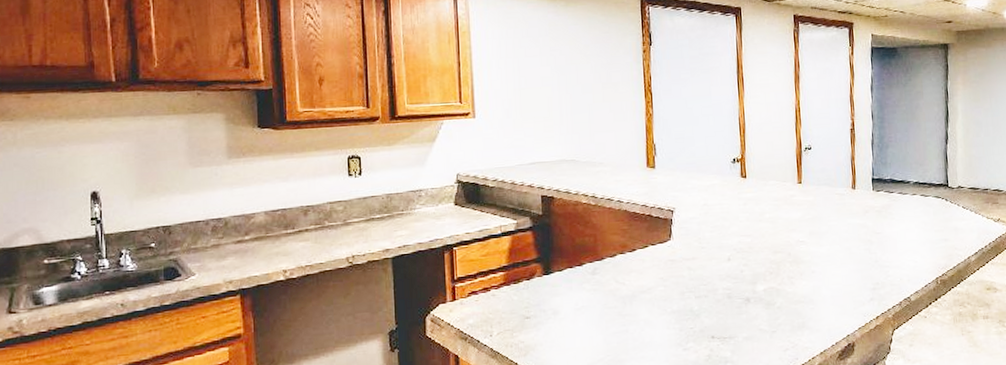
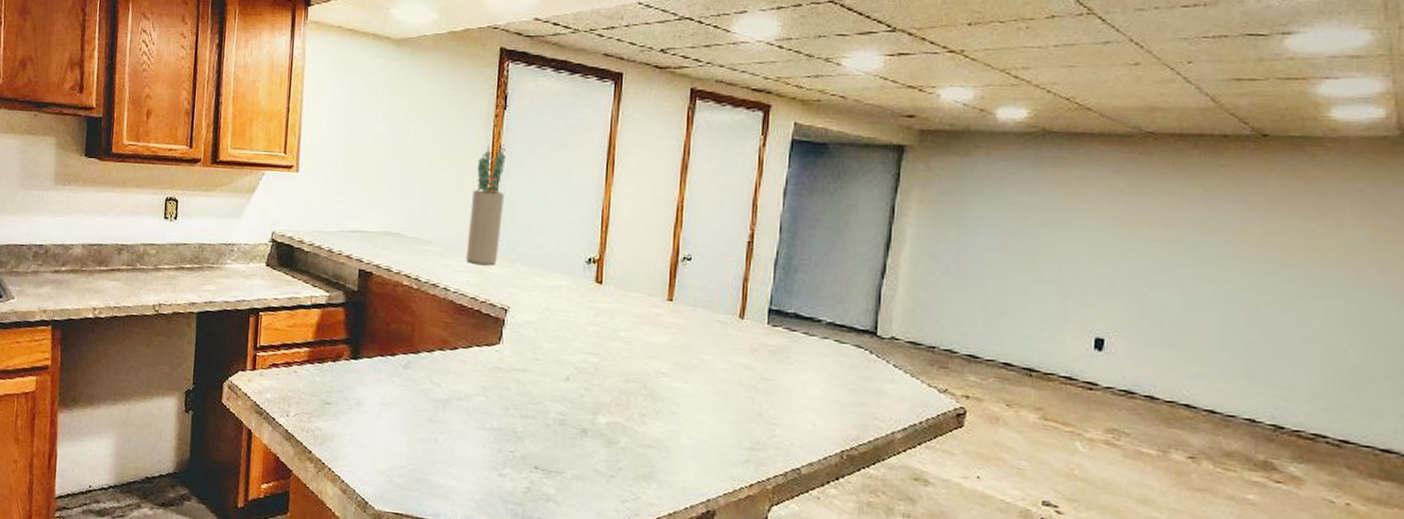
vase: none [631,74,660,177] -> present [466,144,506,266]

